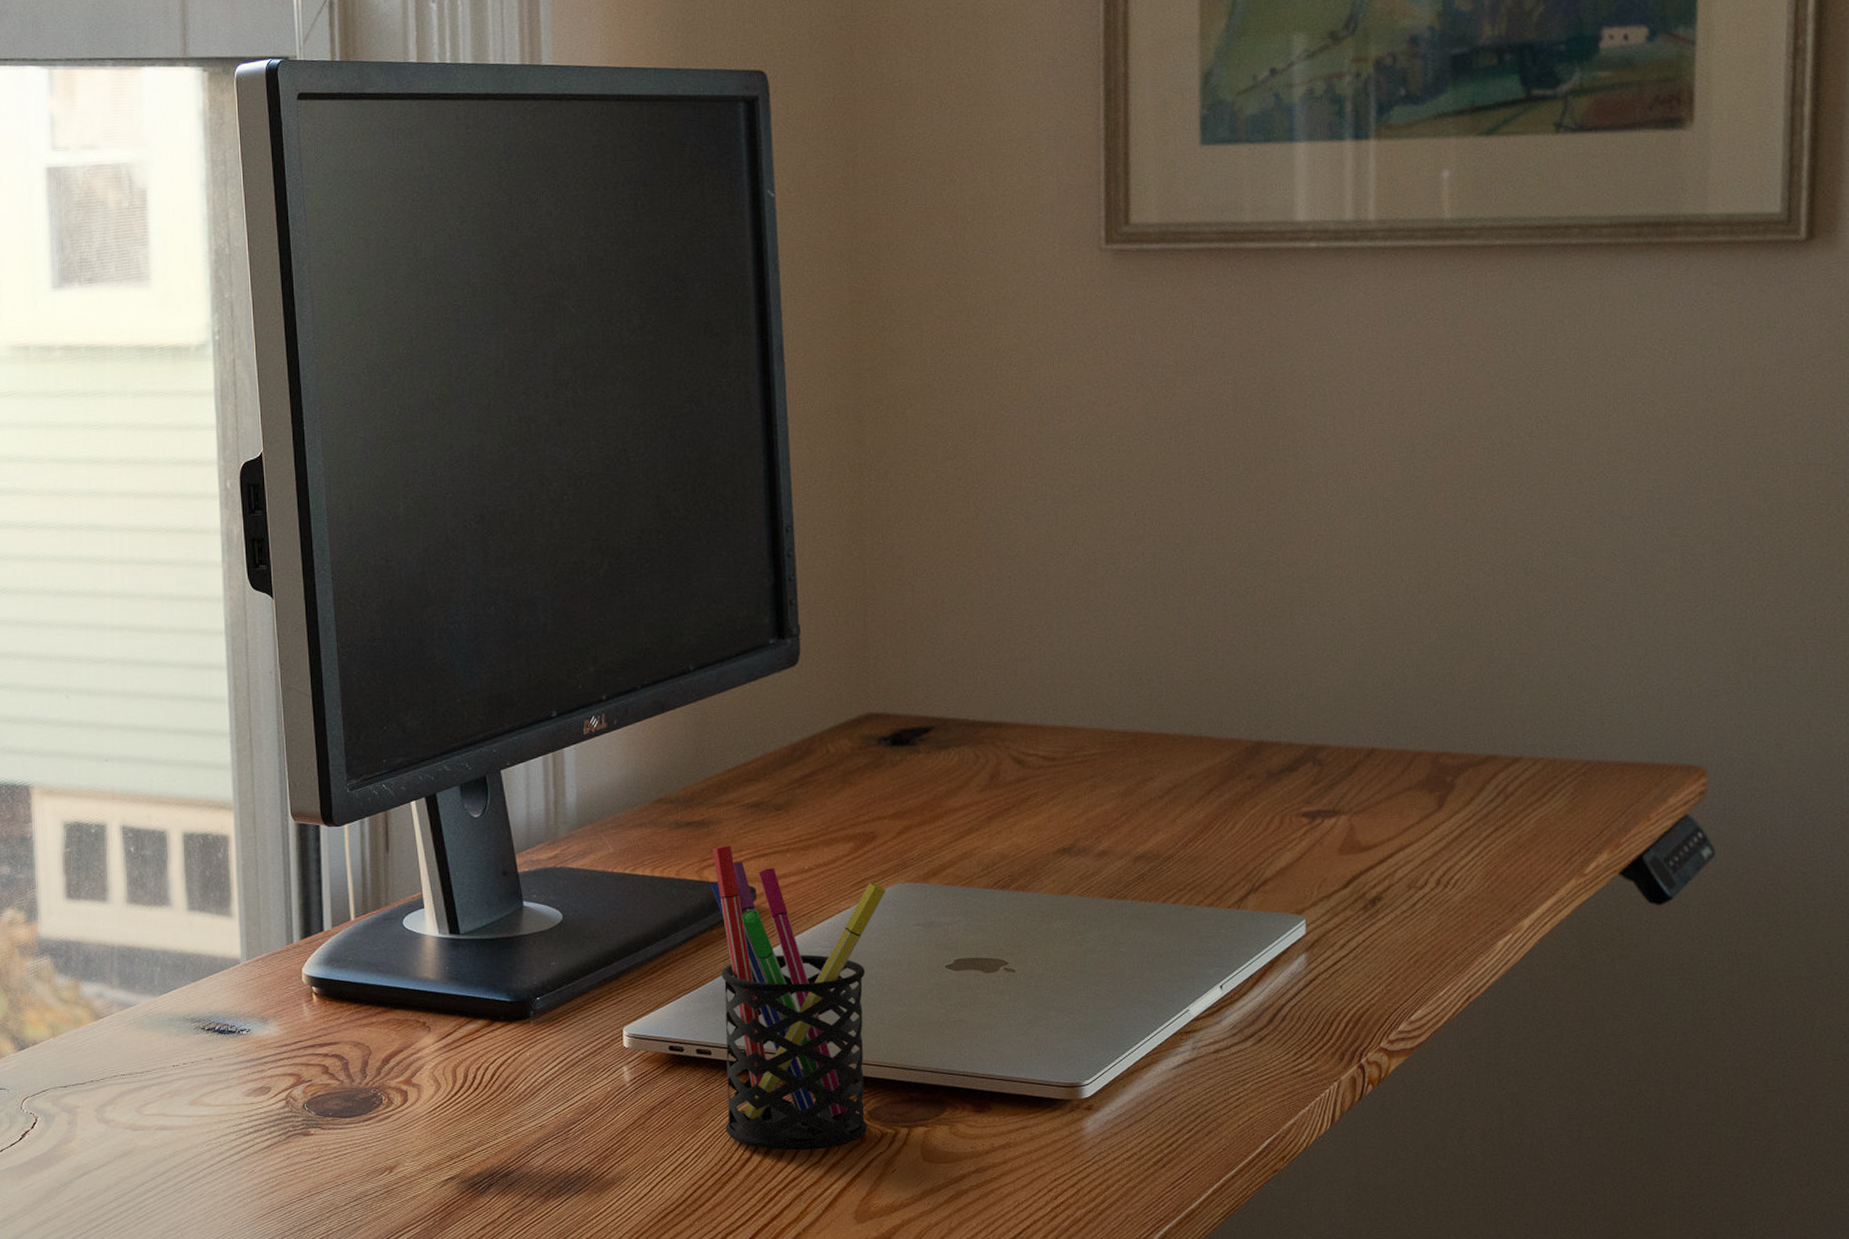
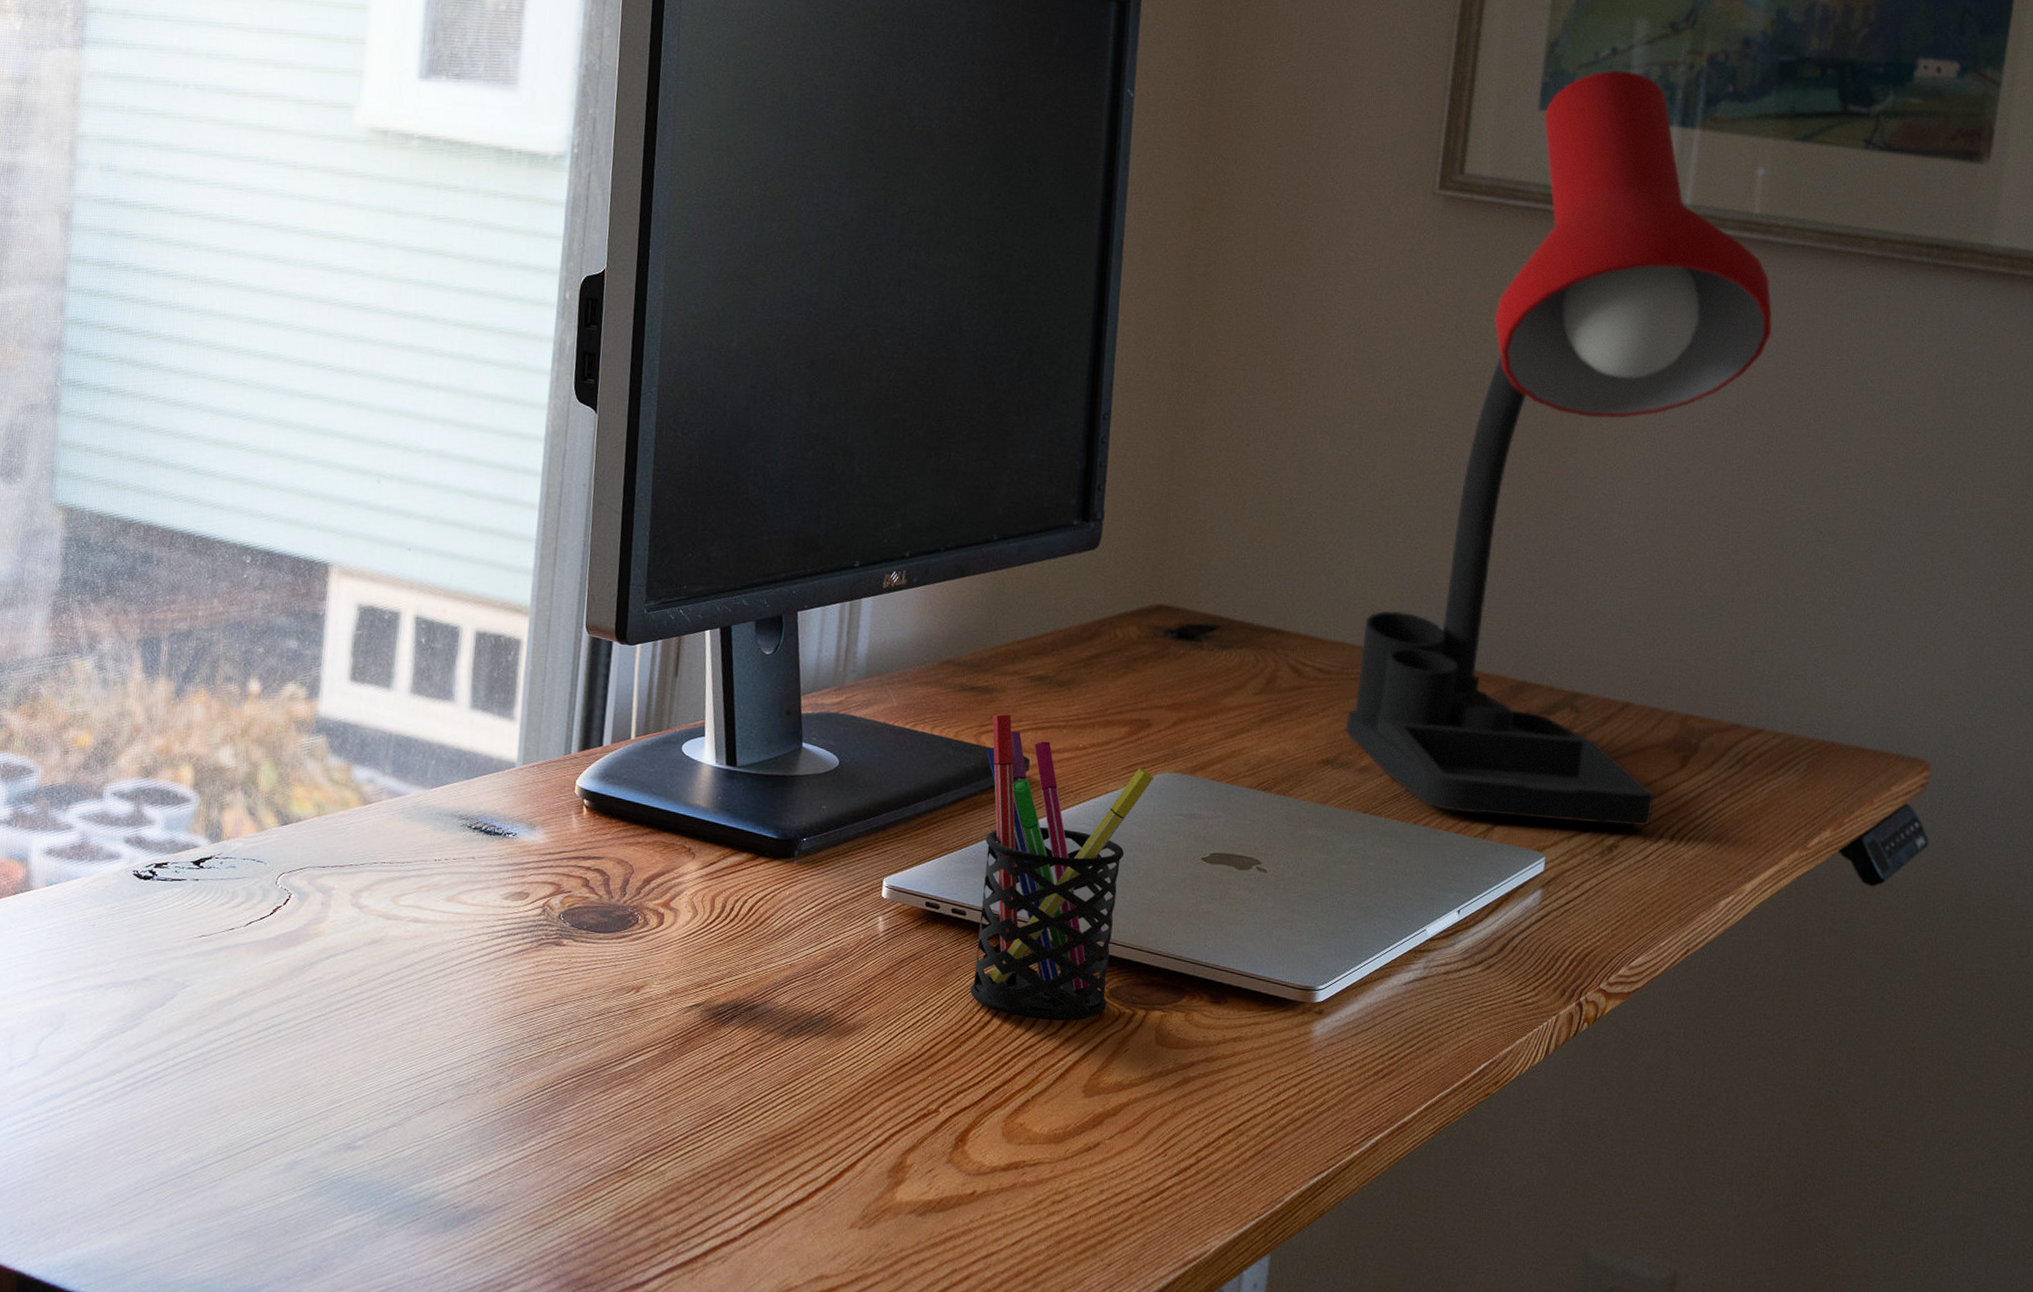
desk lamp: none [1077,90,1479,885] -> present [1346,69,1773,827]

